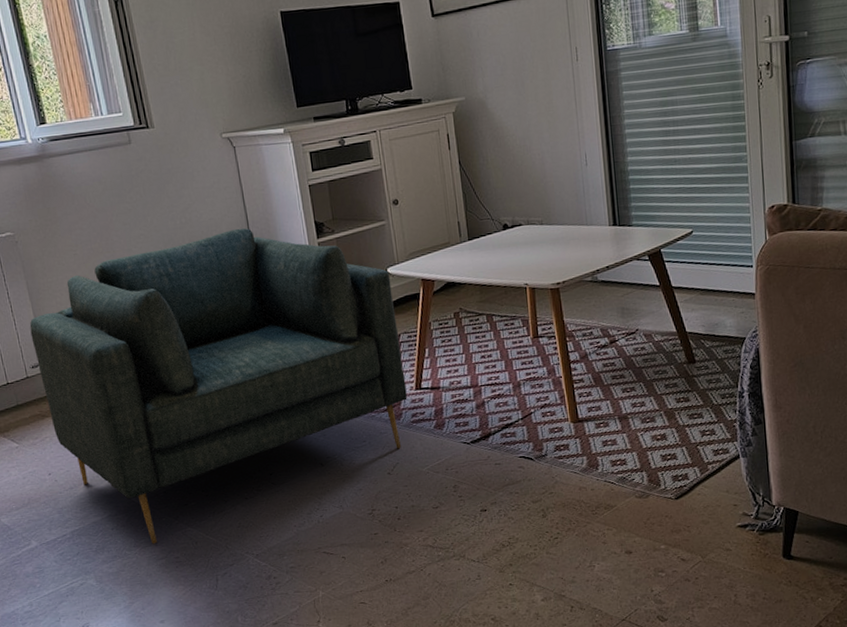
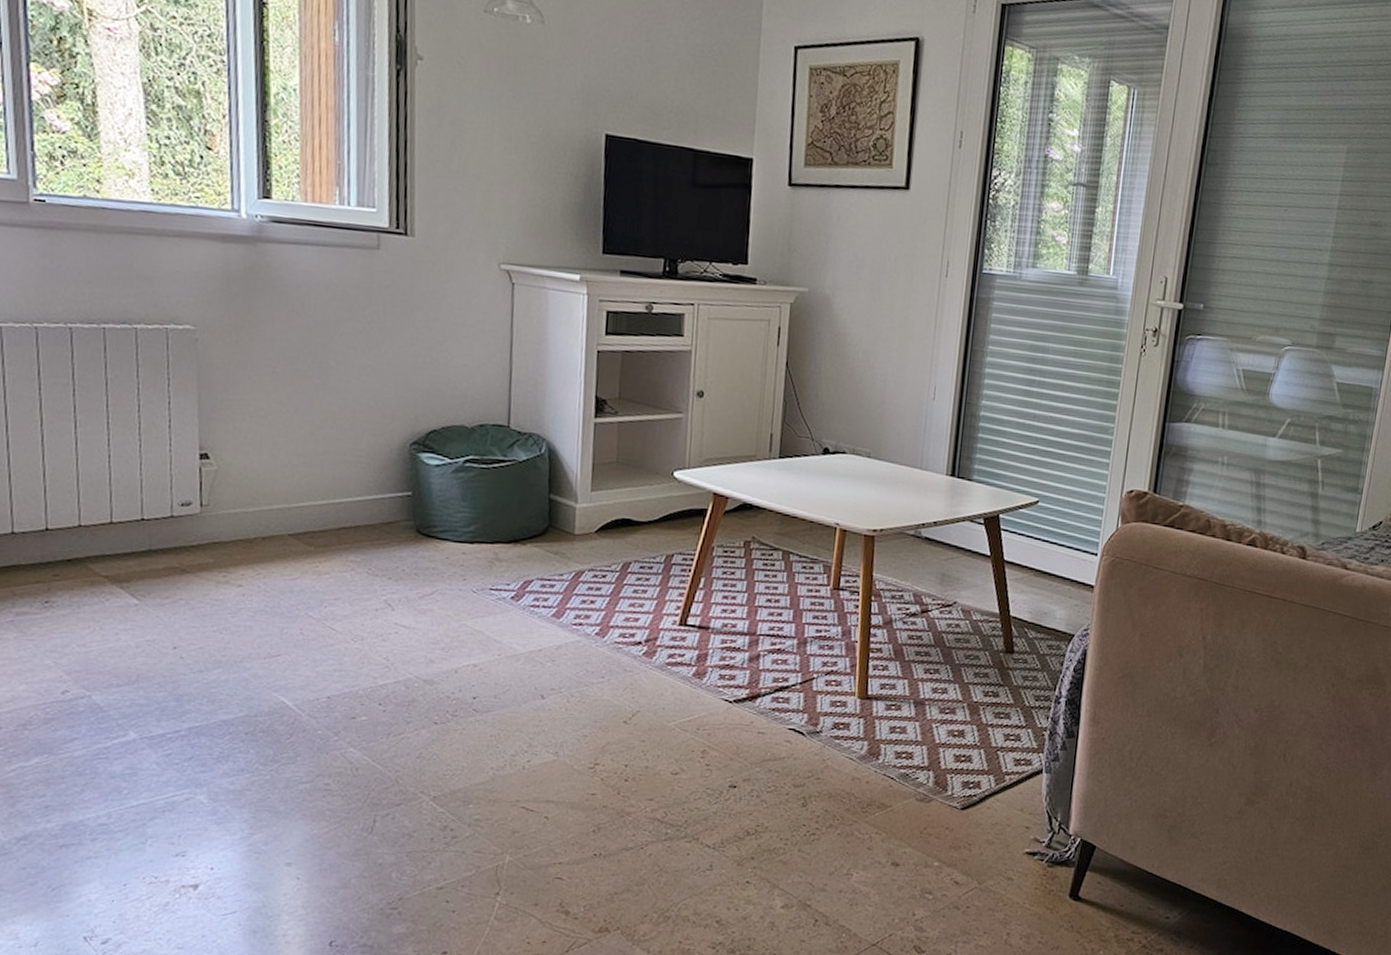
armchair: present [29,228,407,544] -> none [189,384,676,762]

